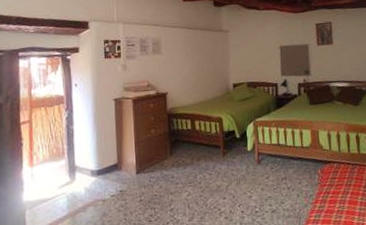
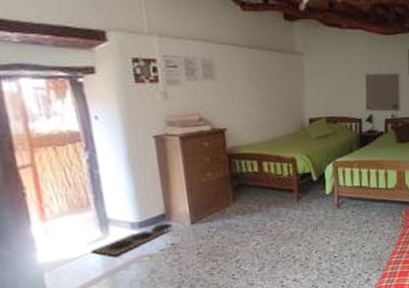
doormat: none [60,171,123,199] -> present [90,222,174,256]

